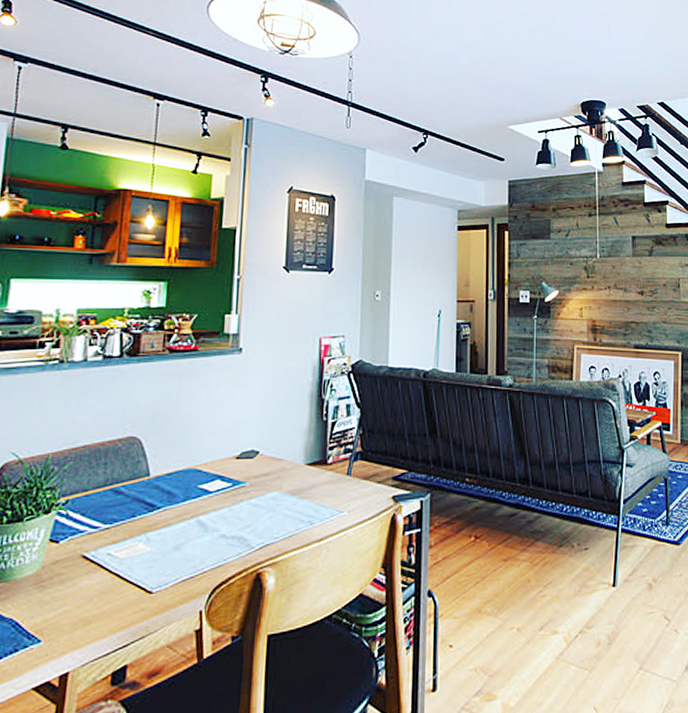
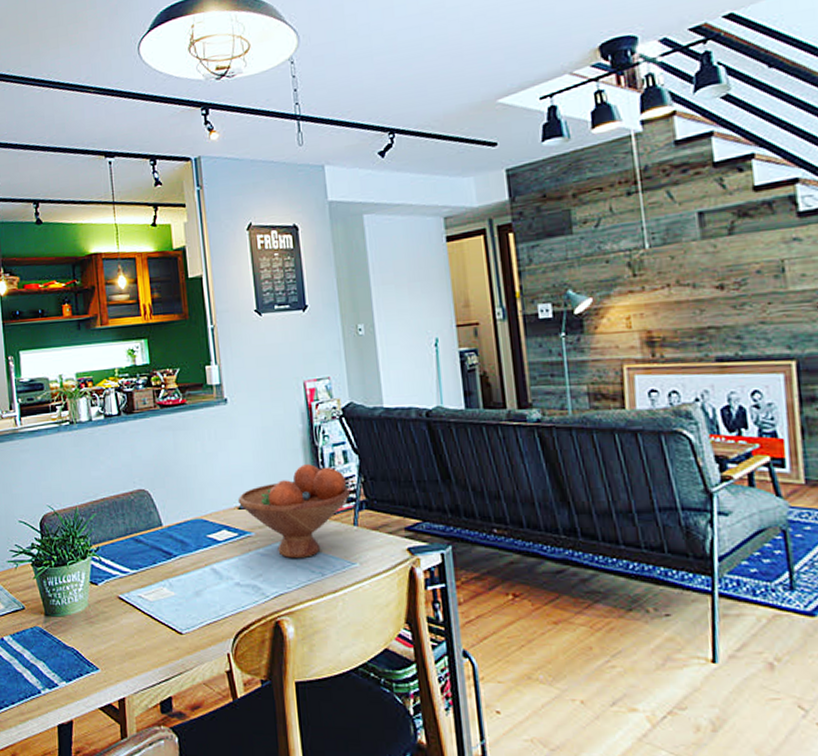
fruit bowl: none [237,416,349,509] -> present [237,464,351,559]

